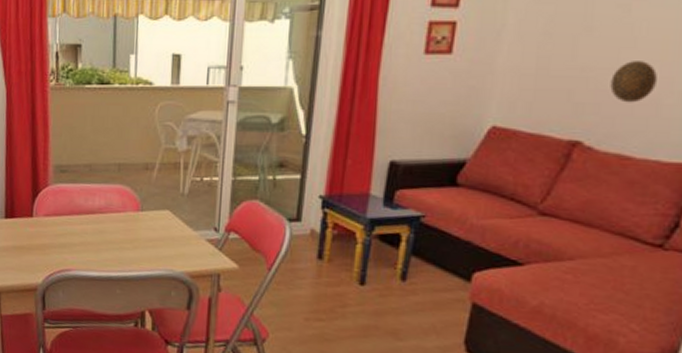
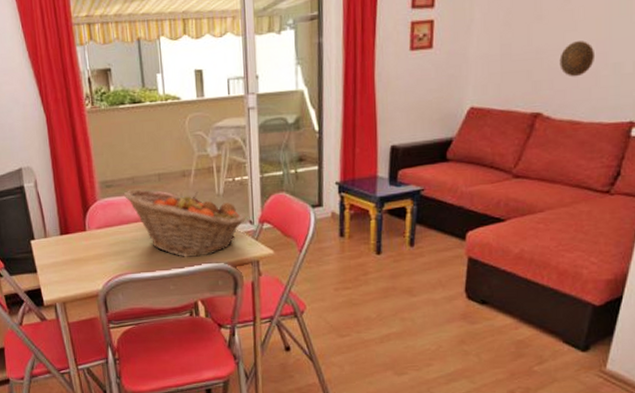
fruit basket: none [78,177,210,262] -> present [123,189,245,257]

